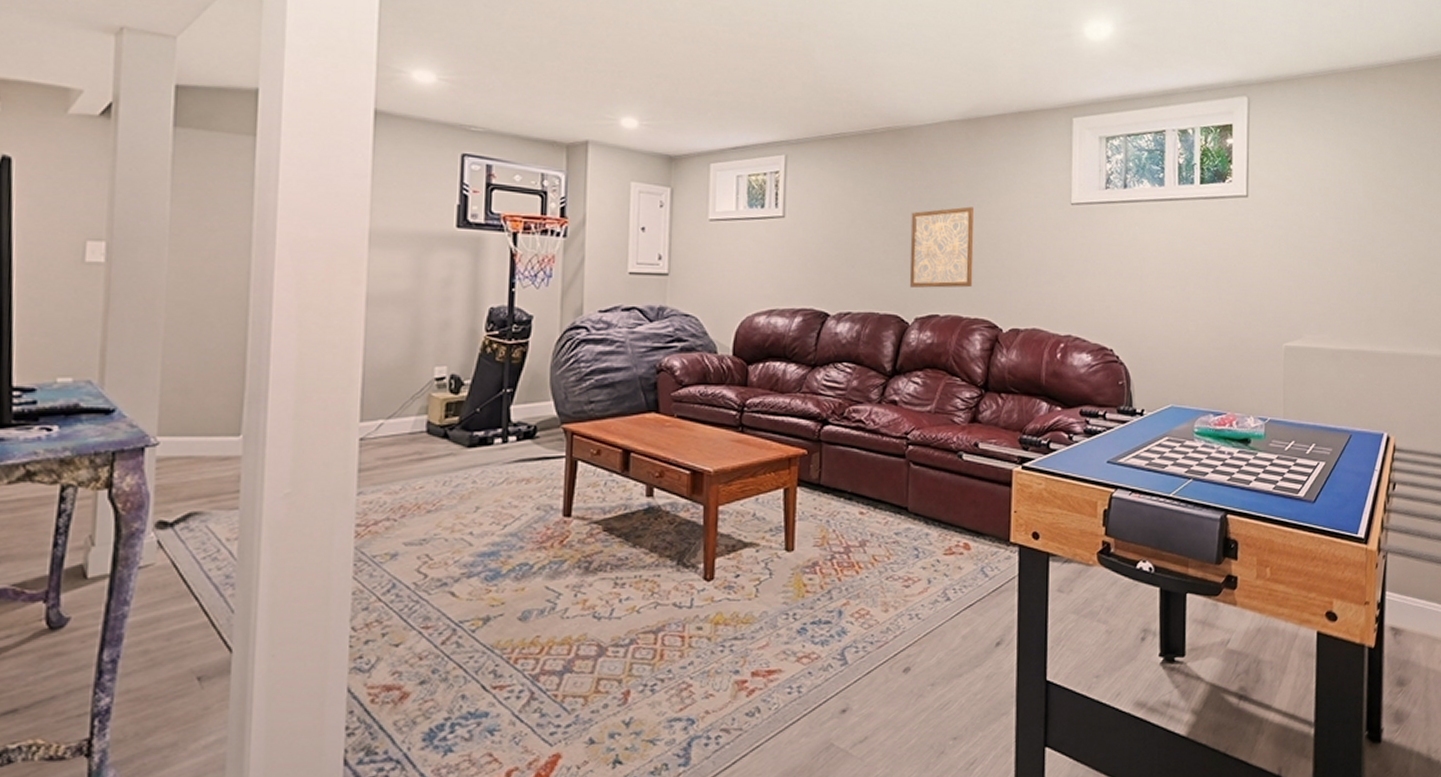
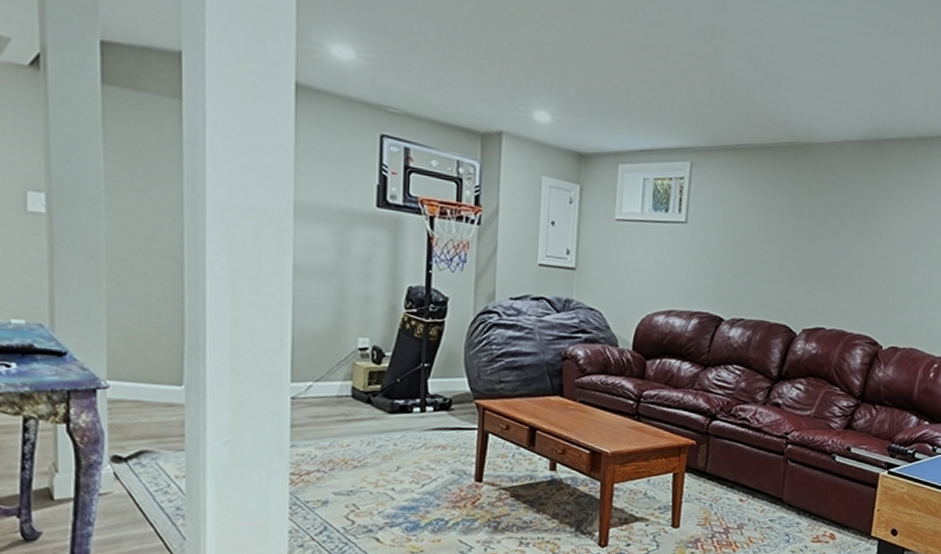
wall art: present [909,206,974,288] -> none [800,227,866,305]

